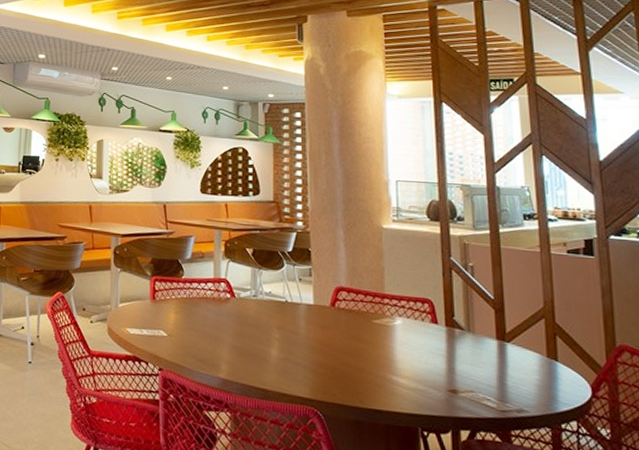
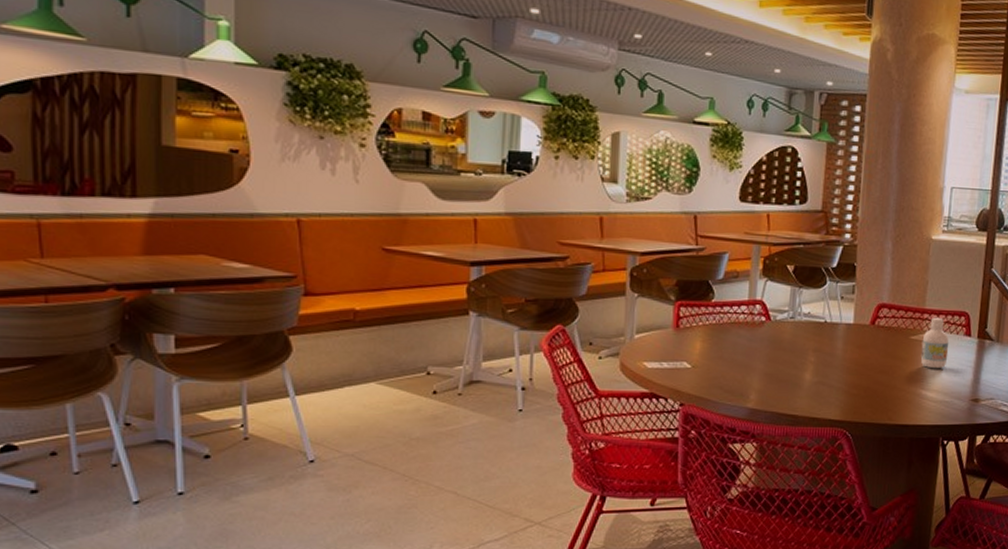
bottle: none [385,302,416,356] -> present [920,317,949,369]

